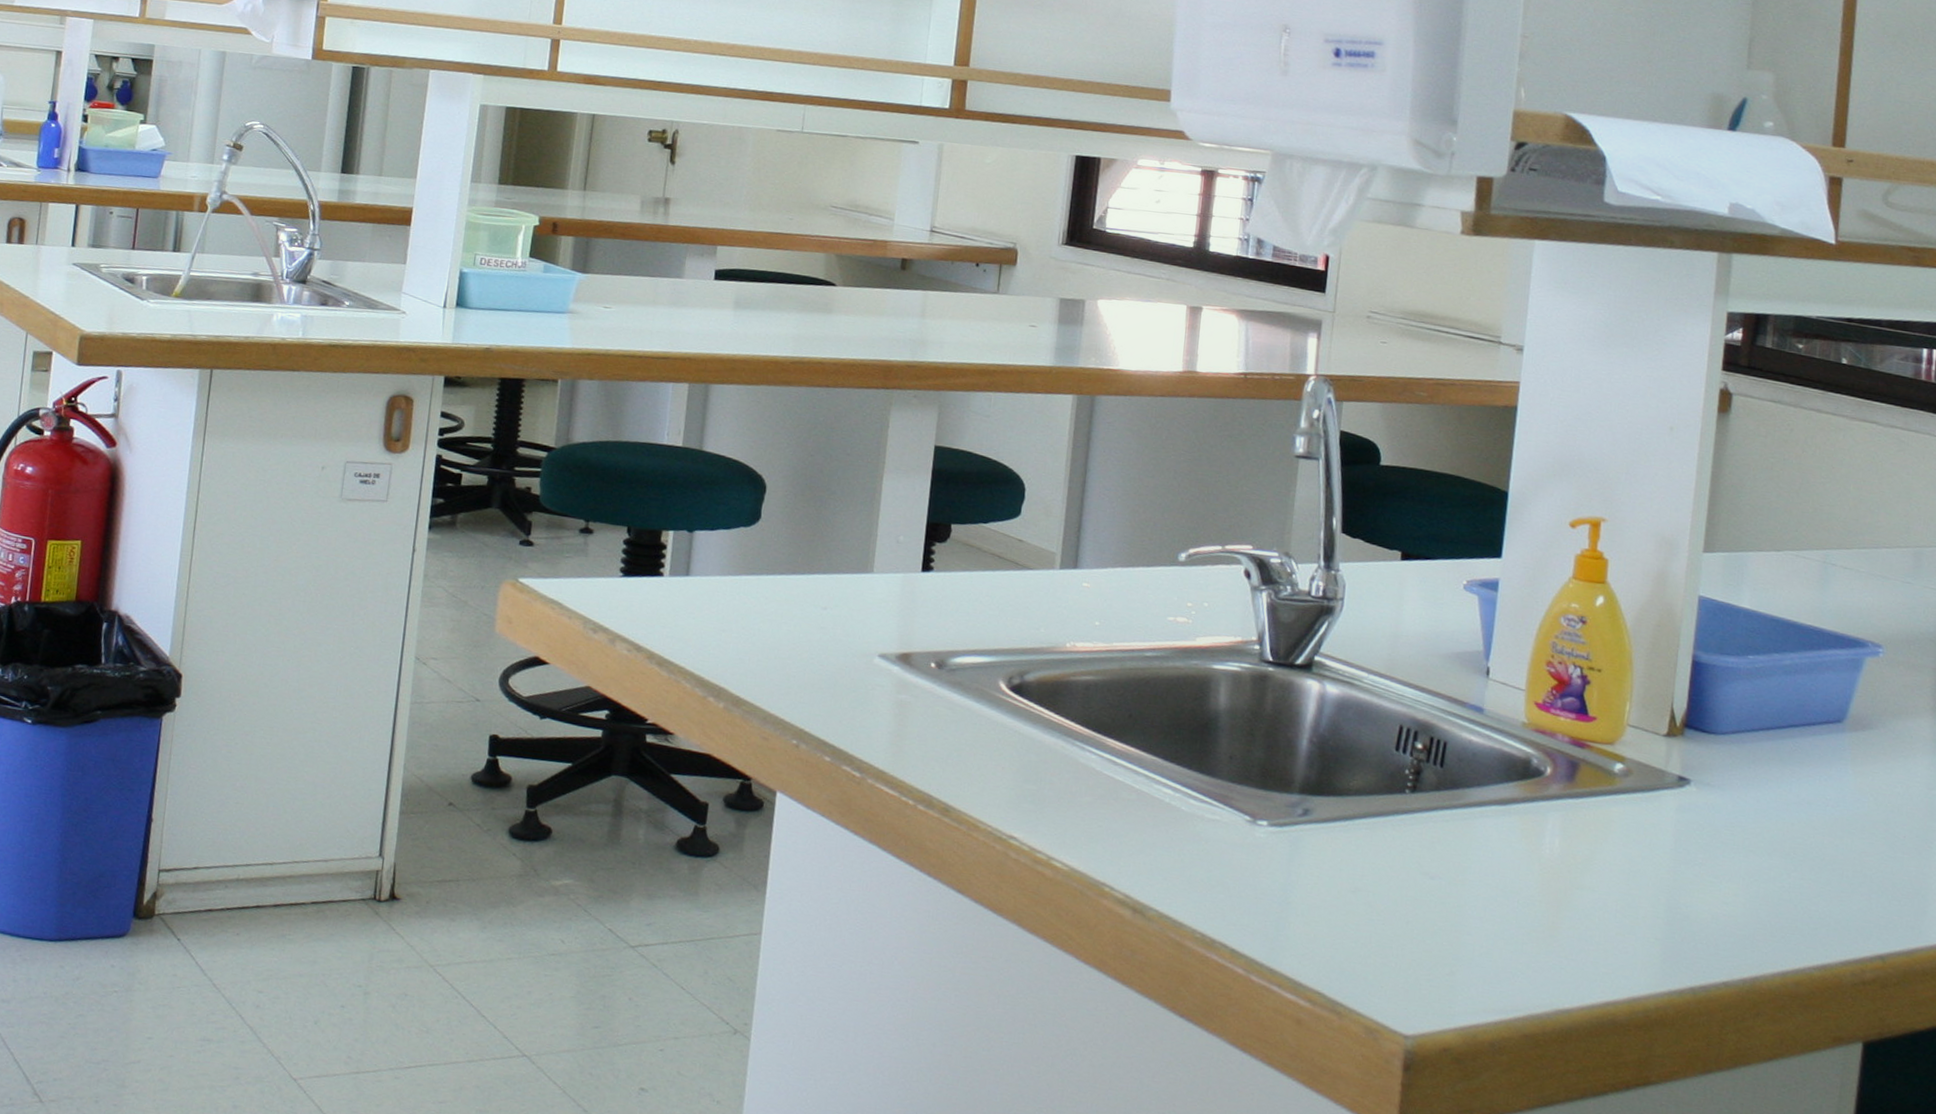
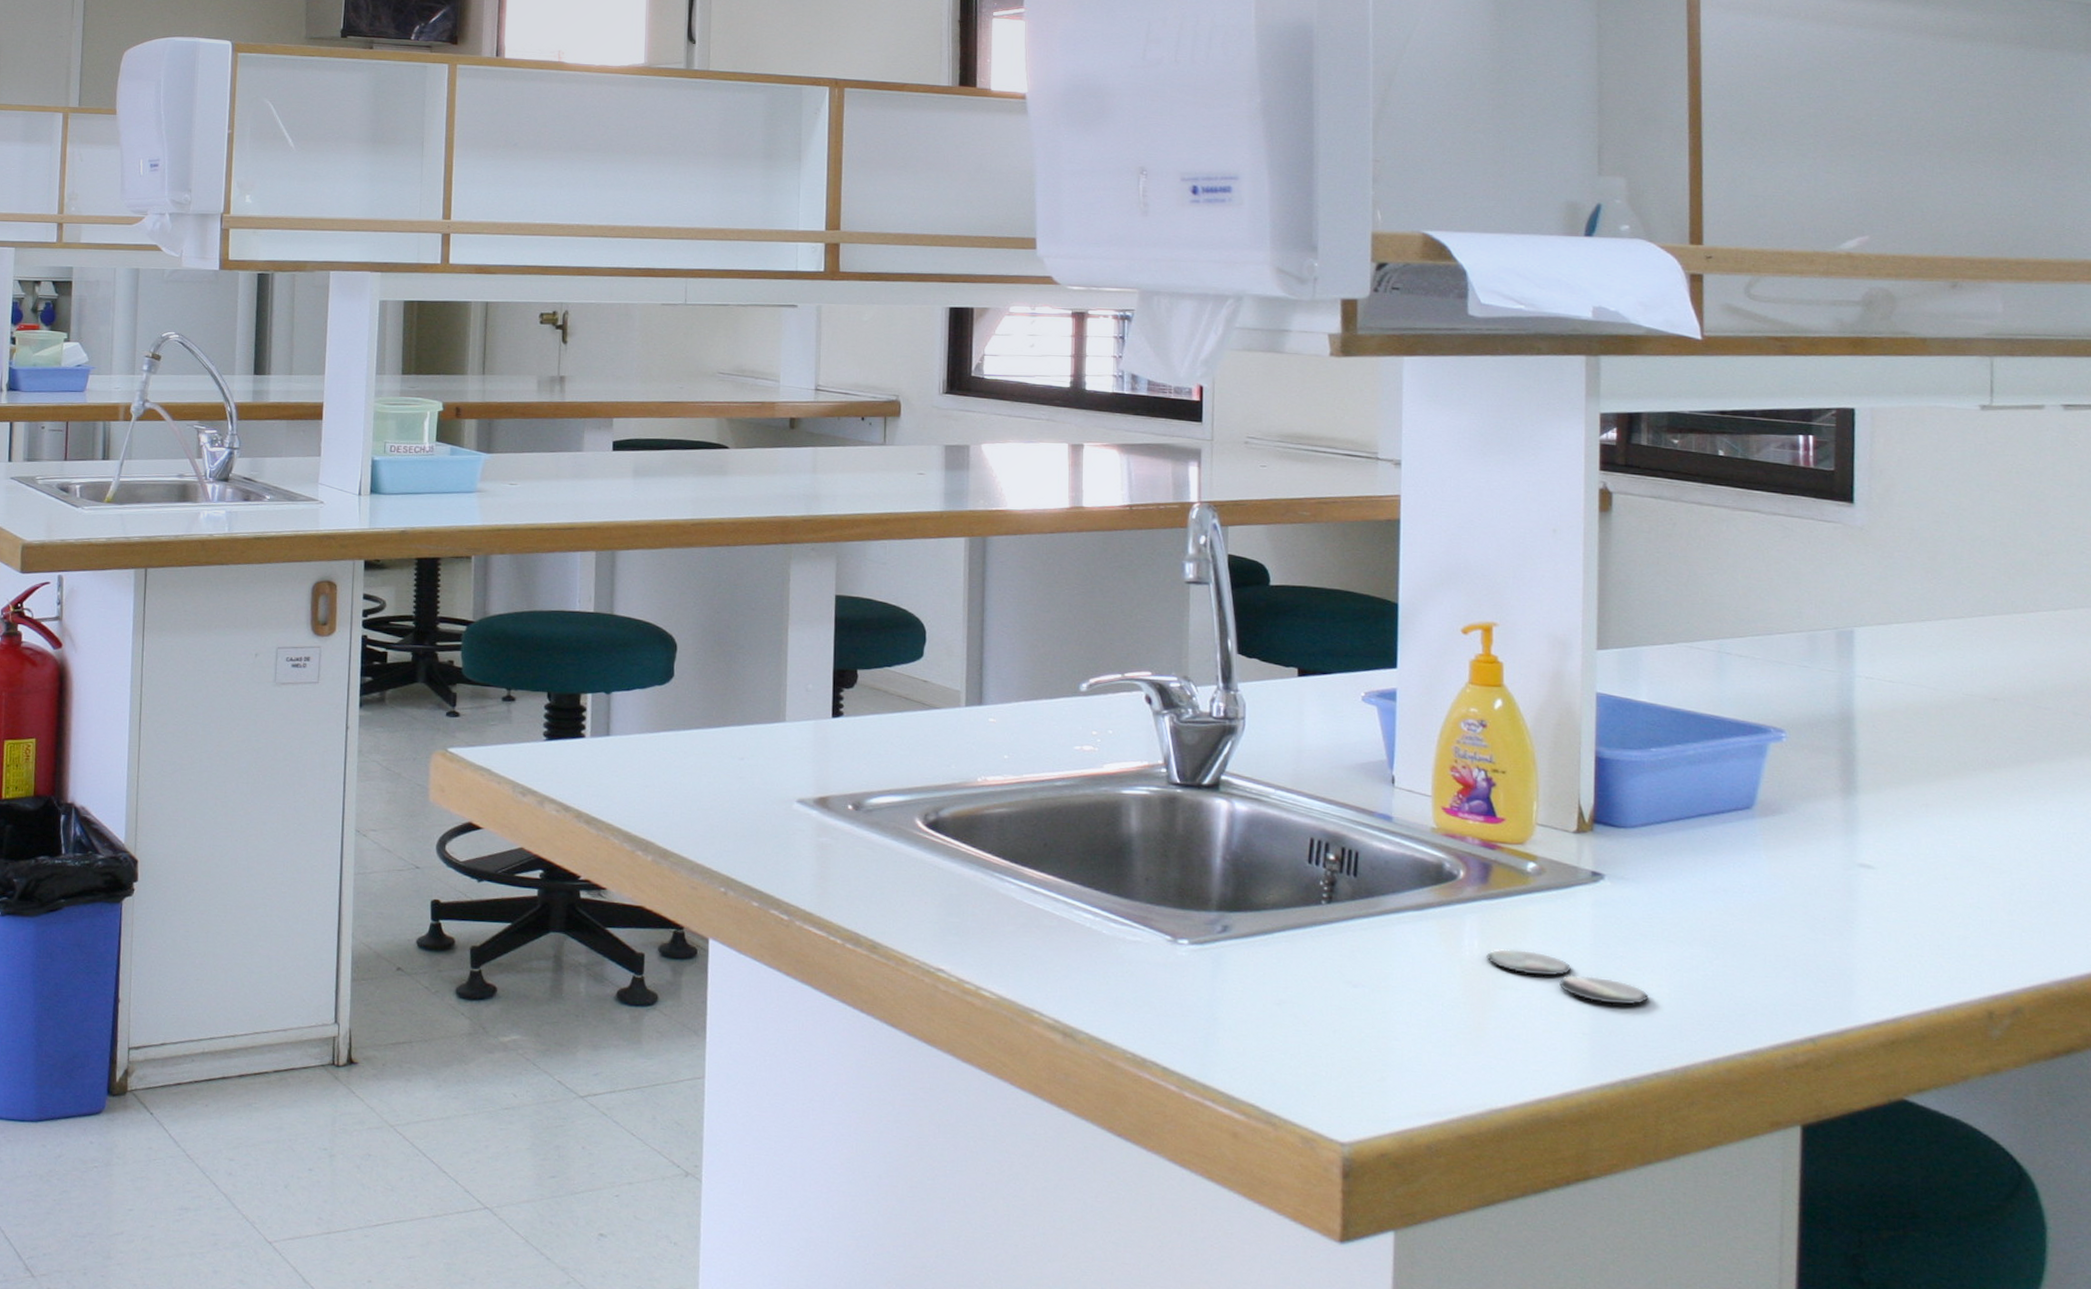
petri dish: none [1566,848,1724,913] -> present [1487,948,1648,1005]

